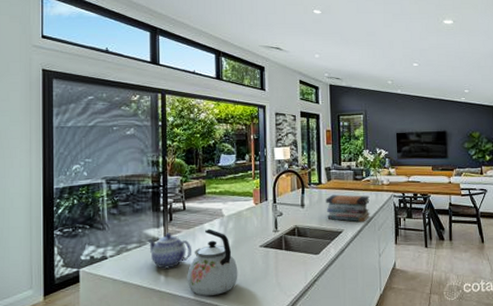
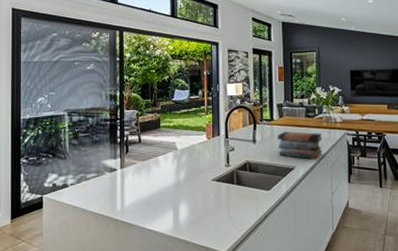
teapot: present [148,233,192,269] -> none [105,164,147,198]
kettle: present [187,229,238,296] -> none [142,161,191,226]

